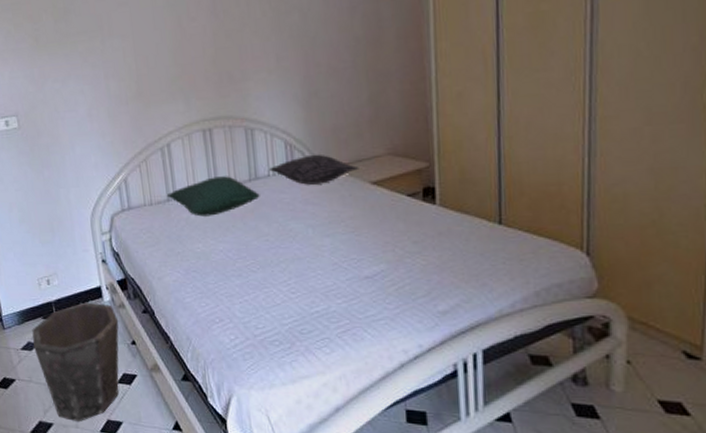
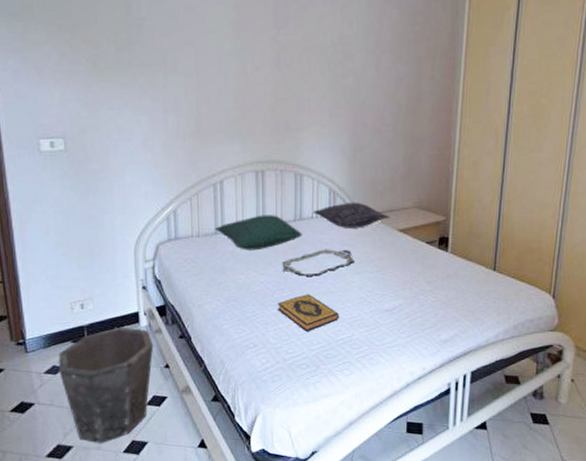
serving tray: none [241,209,322,243] -> present [282,249,354,277]
hardback book: none [241,262,311,303] -> present [278,294,339,331]

